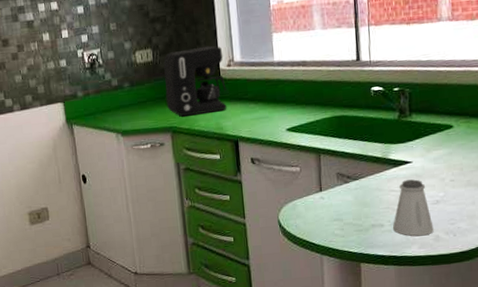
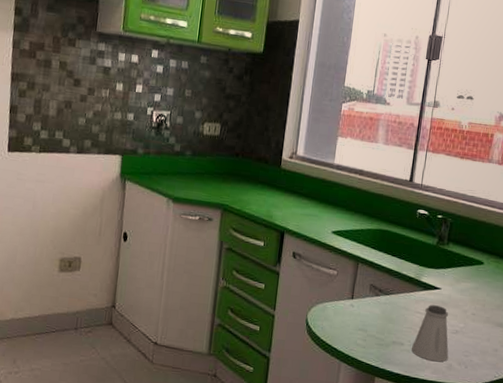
coffee maker: present [163,46,227,117] -> none [223,131,288,200]

